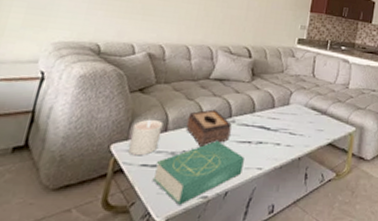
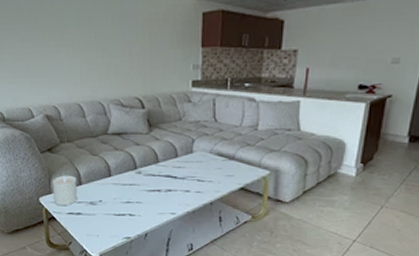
book: present [152,141,244,205] -> none [79,191,157,244]
tissue box: present [185,109,232,147] -> none [96,163,139,196]

